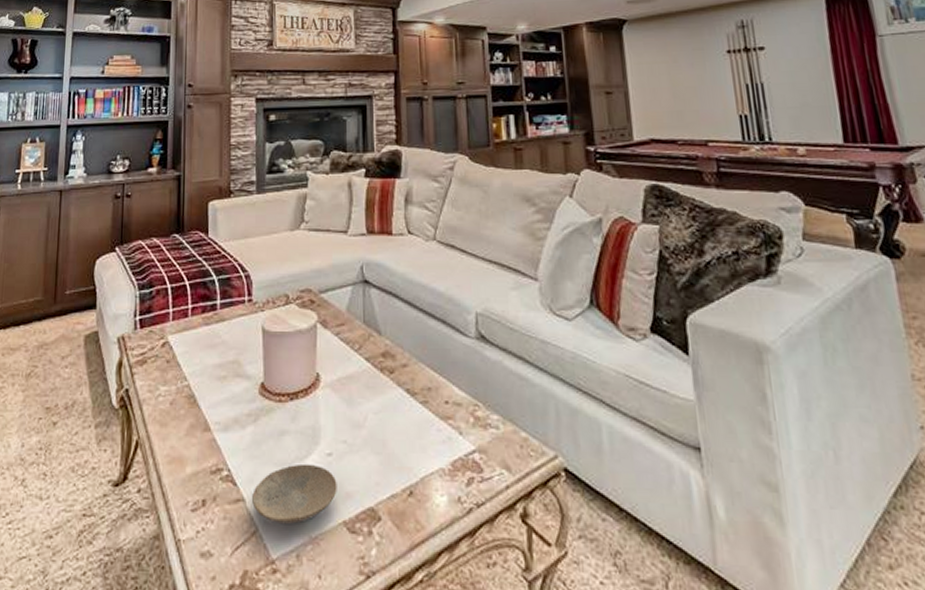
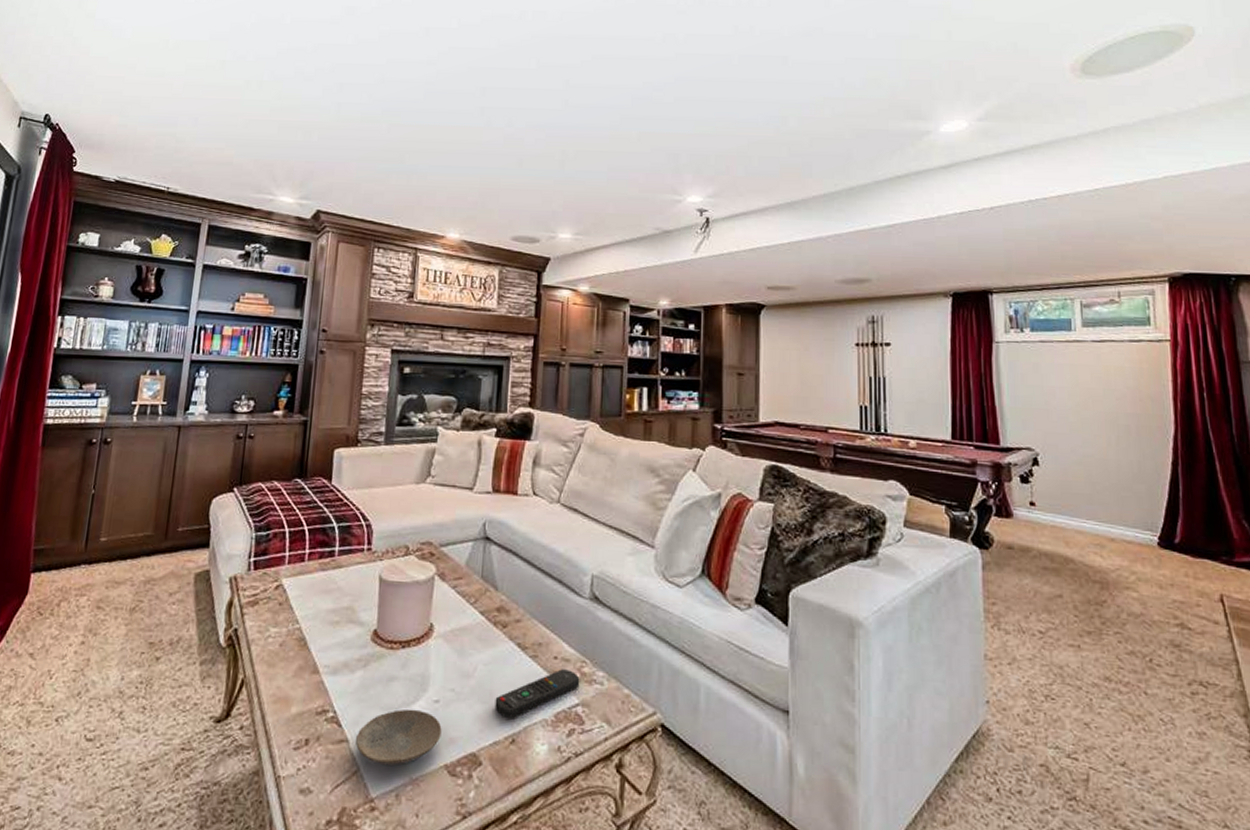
remote control: none [389,414,474,468] -> present [495,669,580,718]

